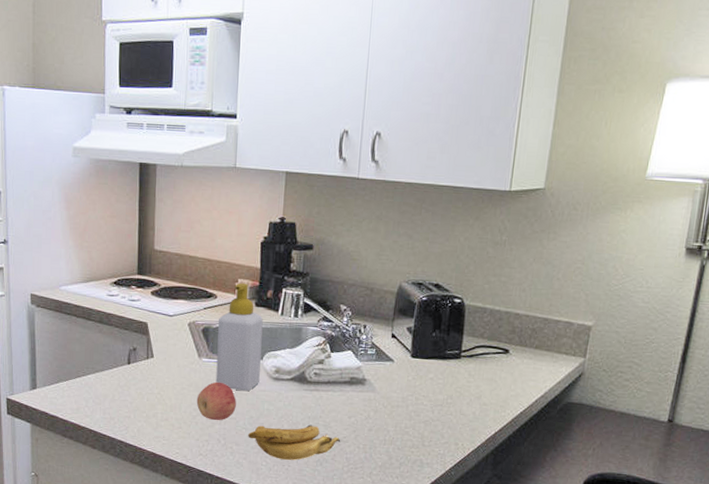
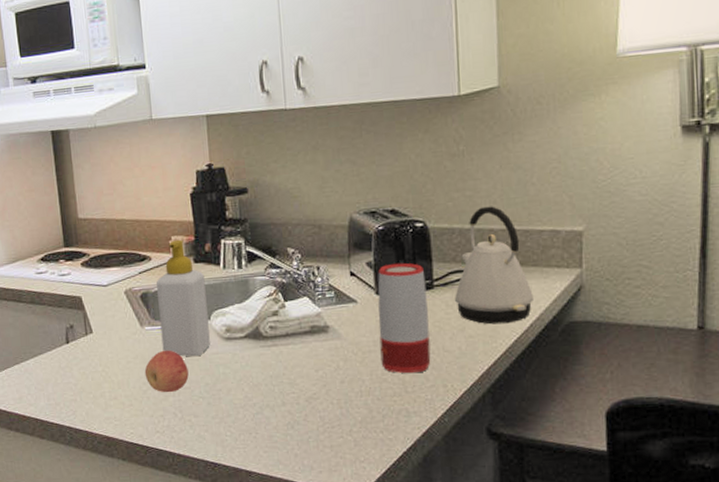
banana: present [248,424,341,460] -> none [206,384,311,427]
speaker: none [406,331,455,430] -> present [378,263,431,373]
kettle: none [477,293,542,397] -> present [455,206,533,325]

